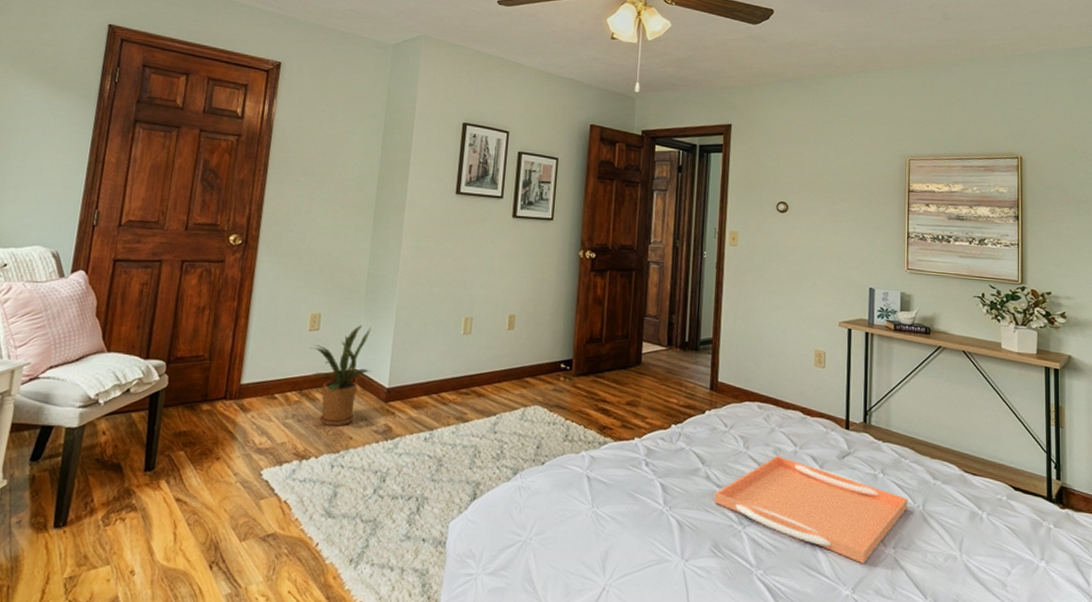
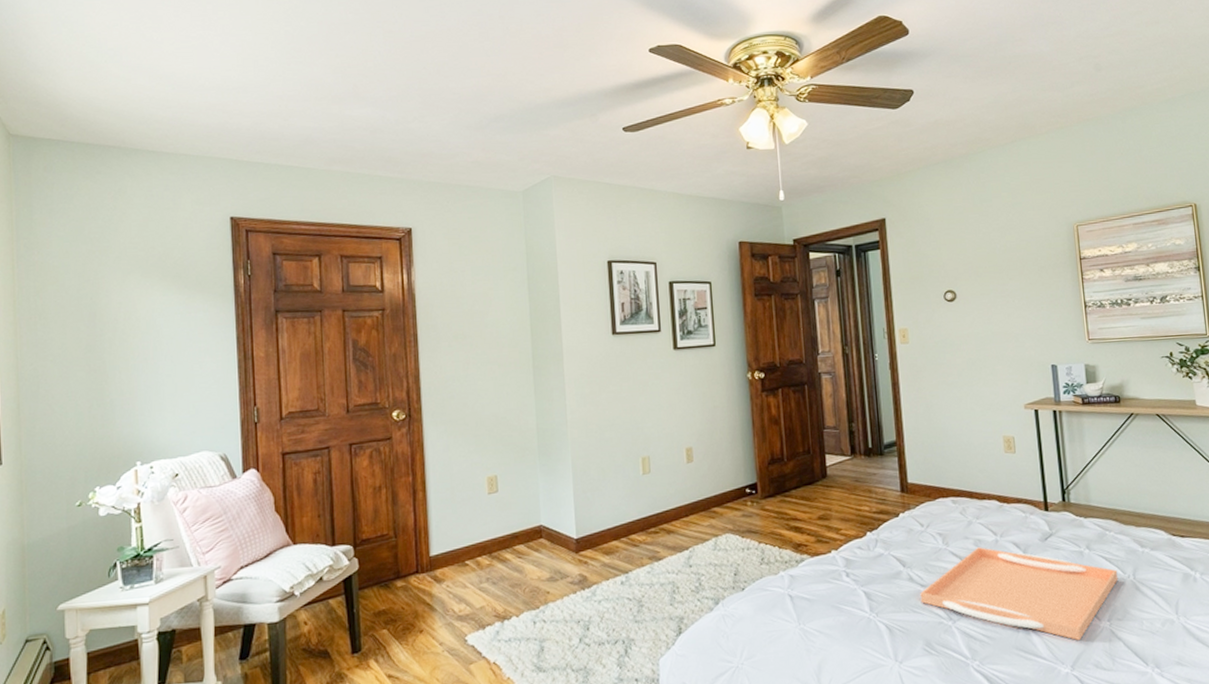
house plant: present [310,325,371,426] -> none [493,480,556,584]

